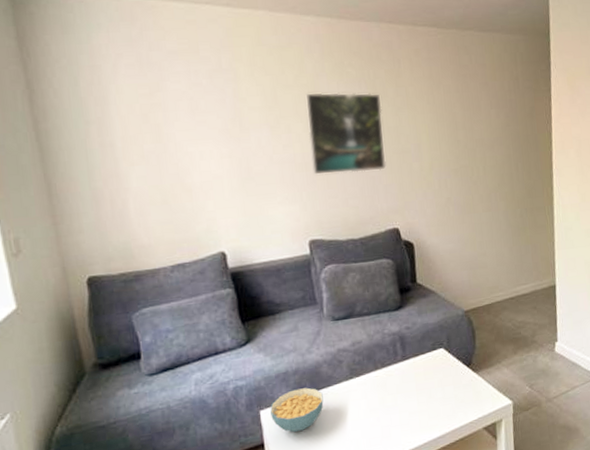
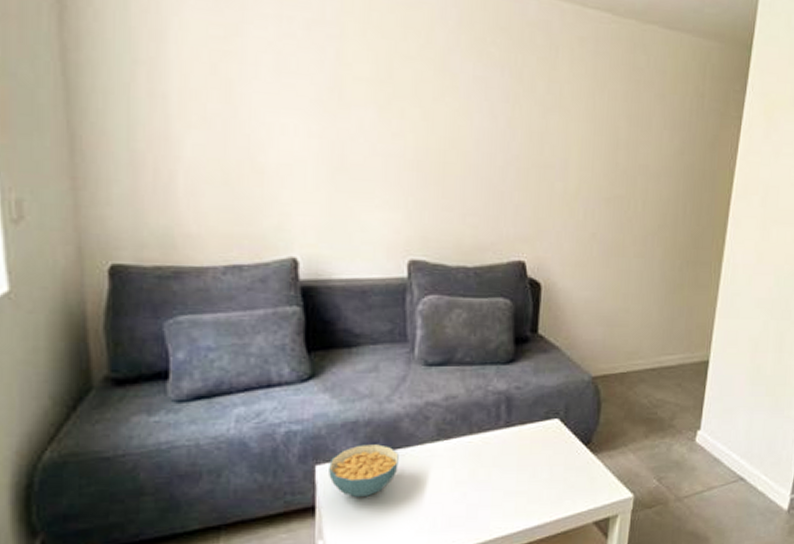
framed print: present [305,92,386,175] -> none [424,71,527,185]

